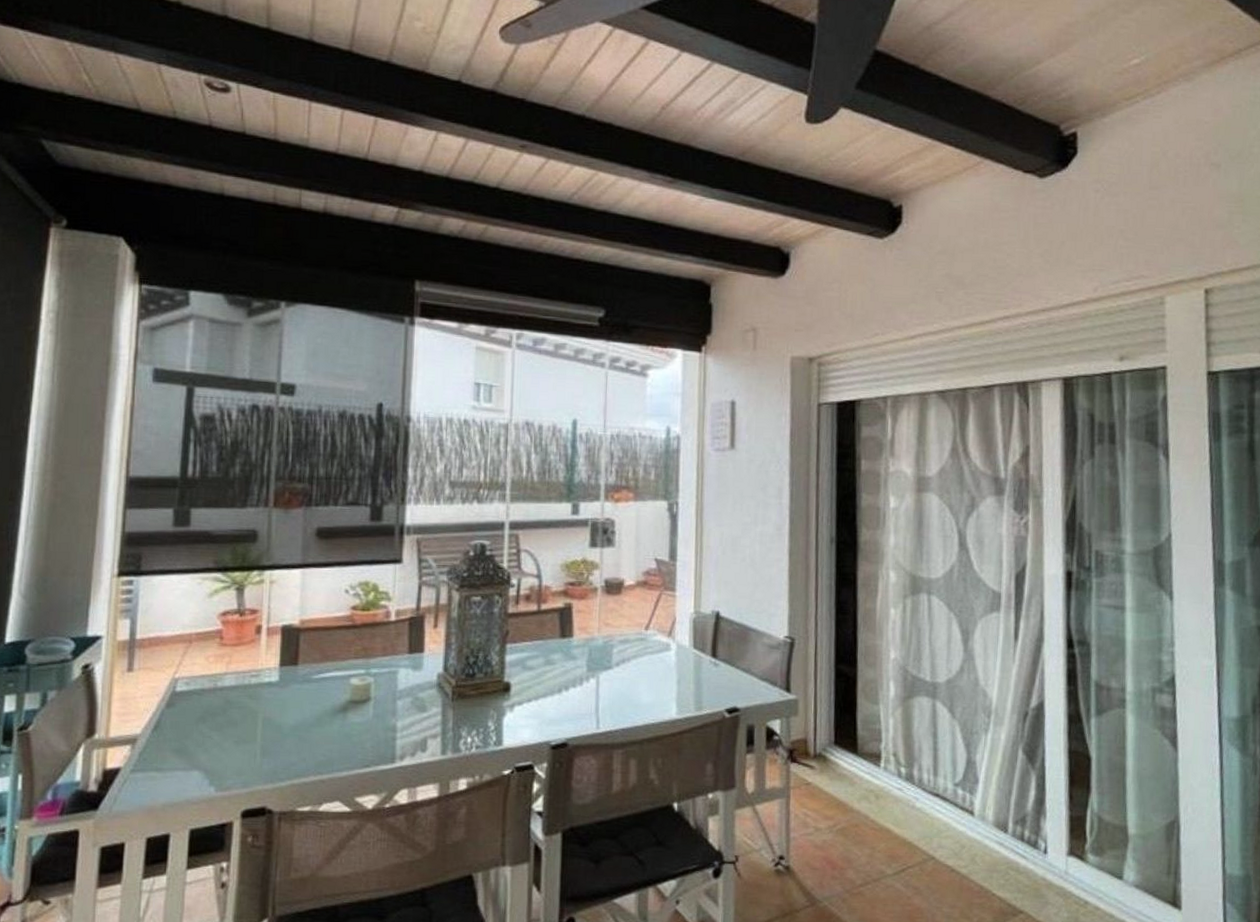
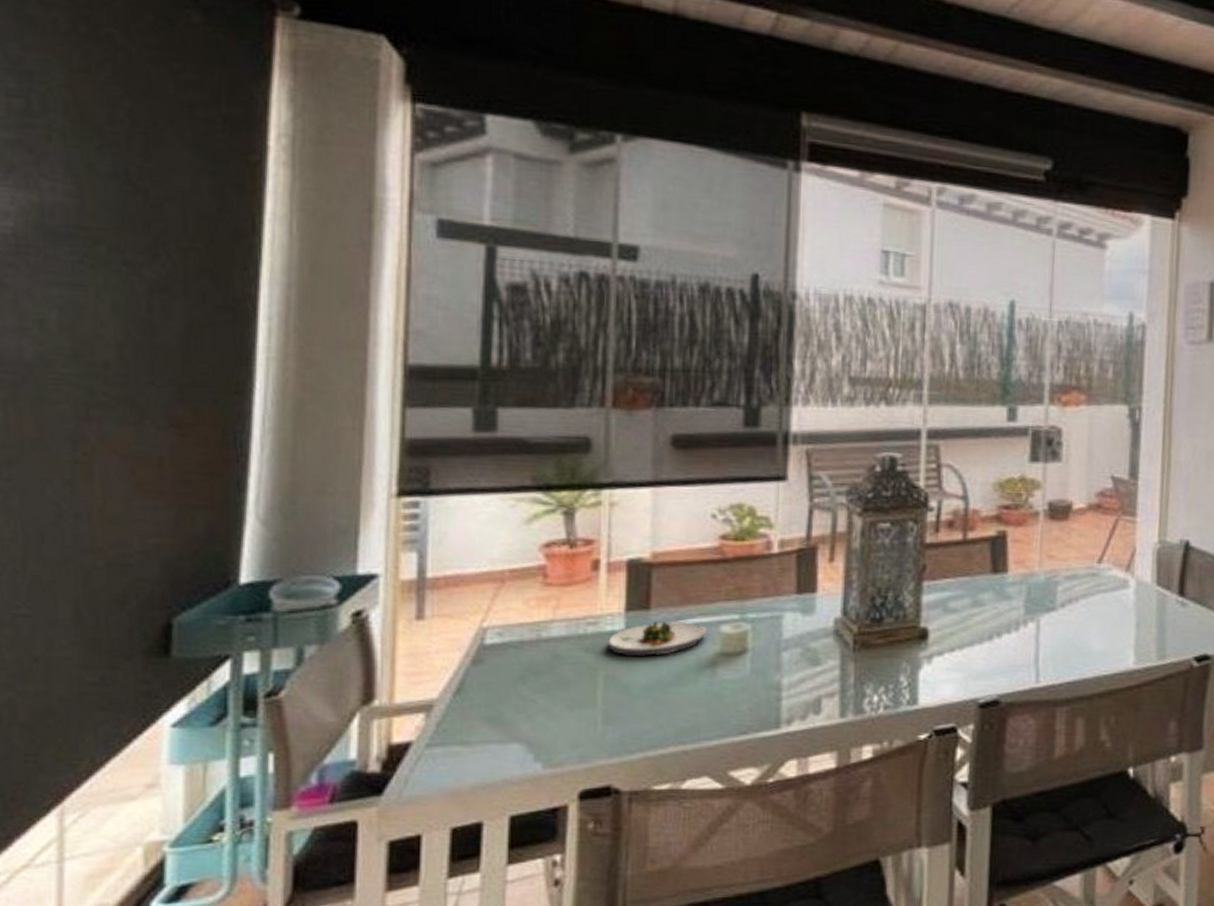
salad plate: none [266,674,341,702] -> present [608,621,707,656]

